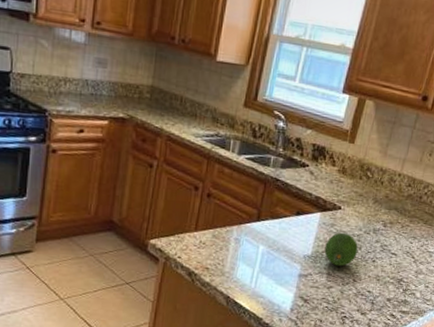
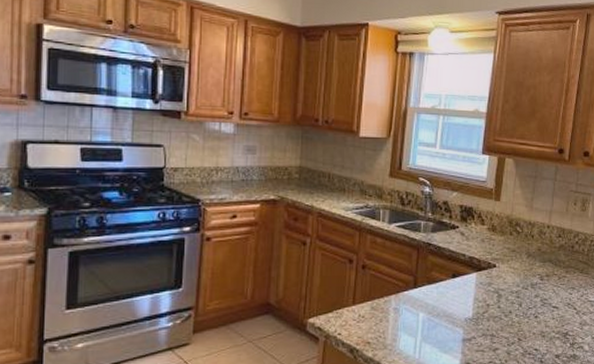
fruit: present [324,232,359,267] -> none [485,290,519,326]

